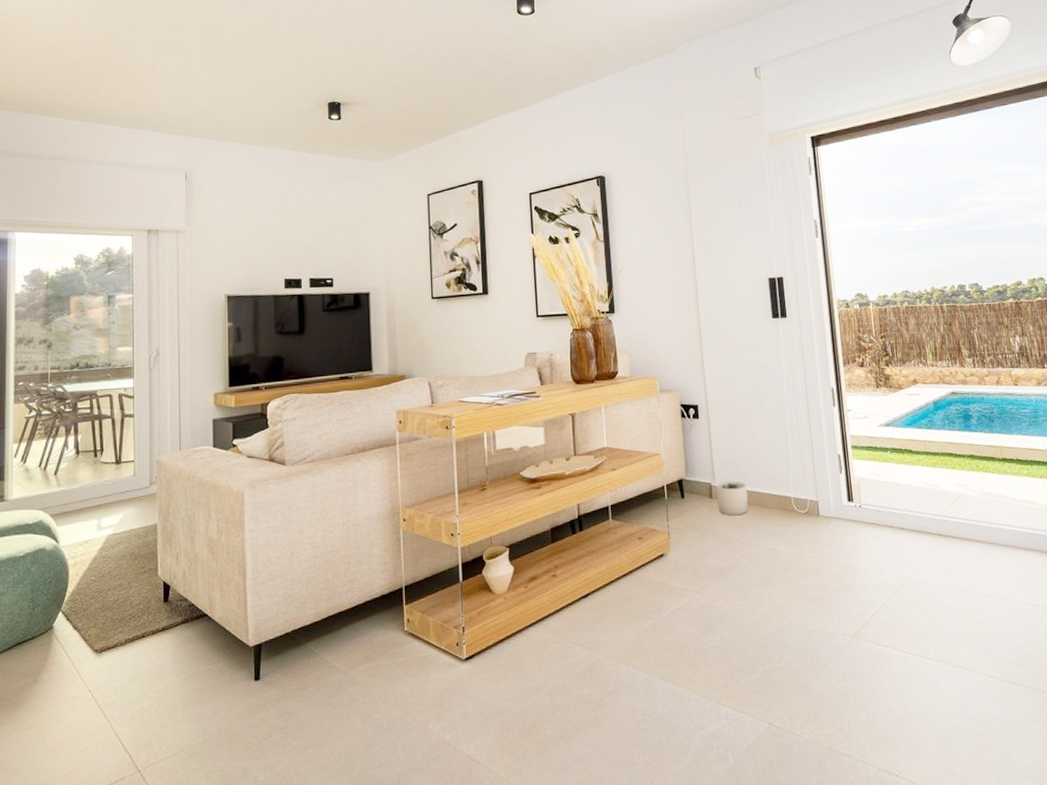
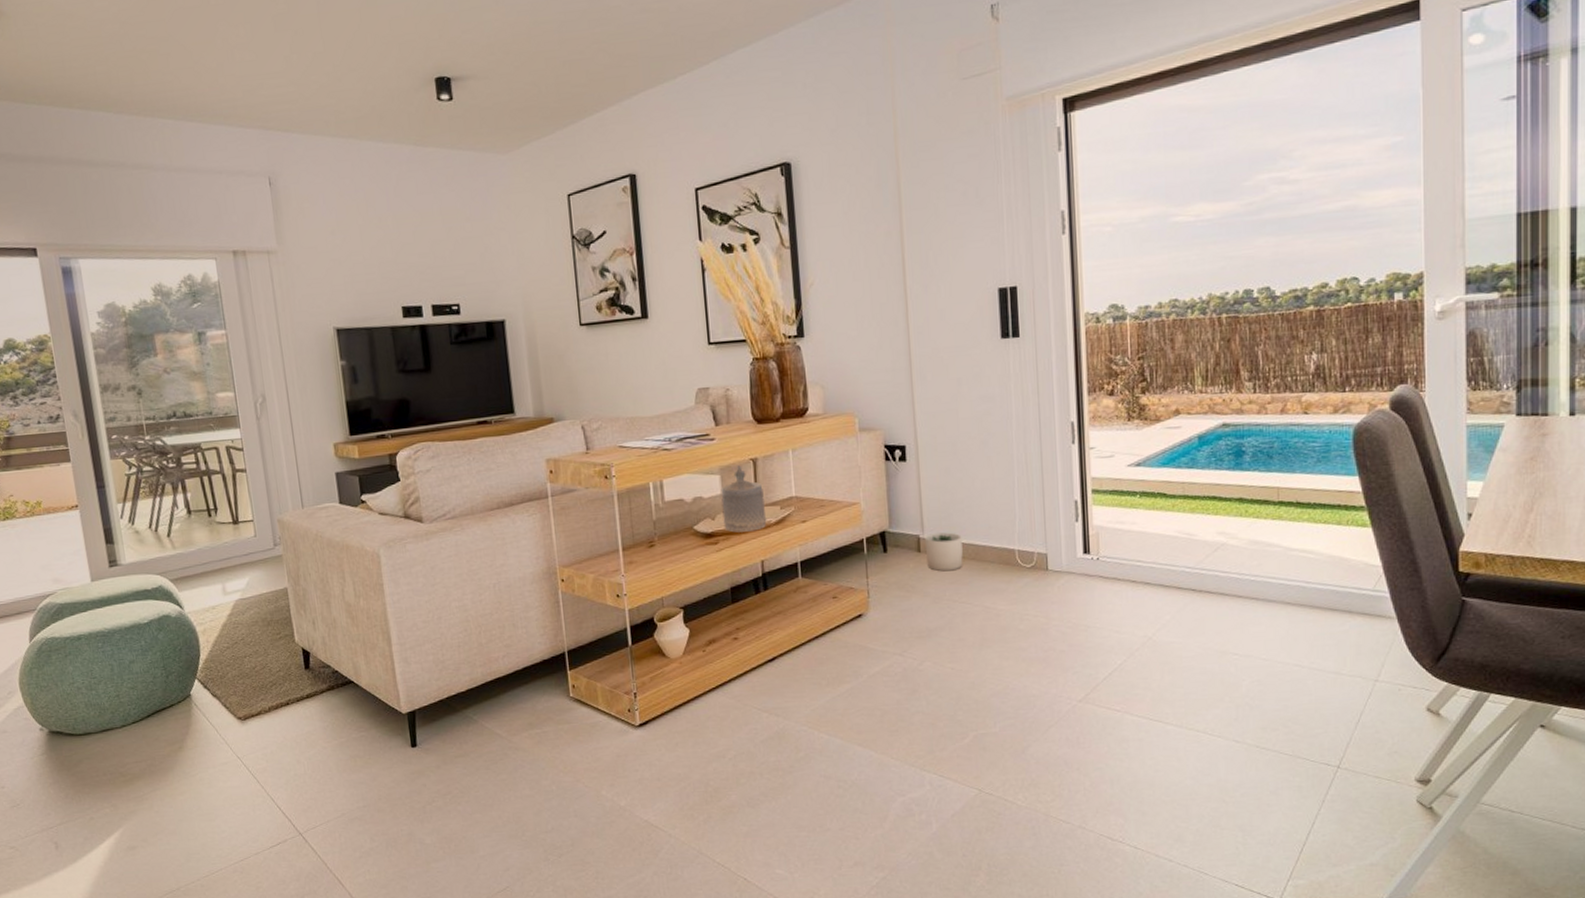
decorative jar: none [544,419,582,479] -> present [721,465,766,533]

